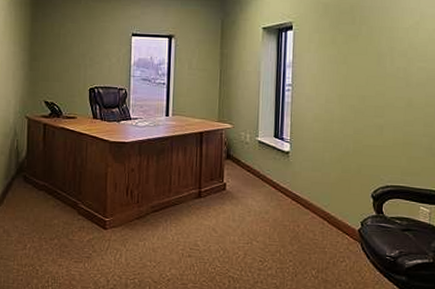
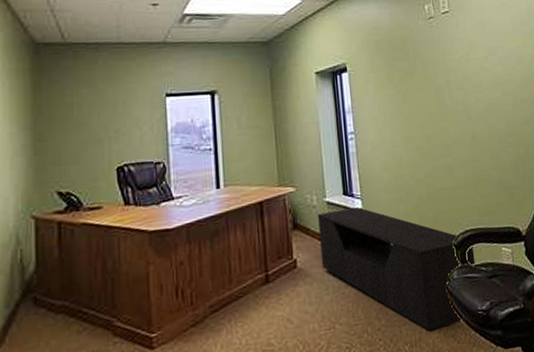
media console: none [247,149,392,263] -> present [317,207,476,331]

